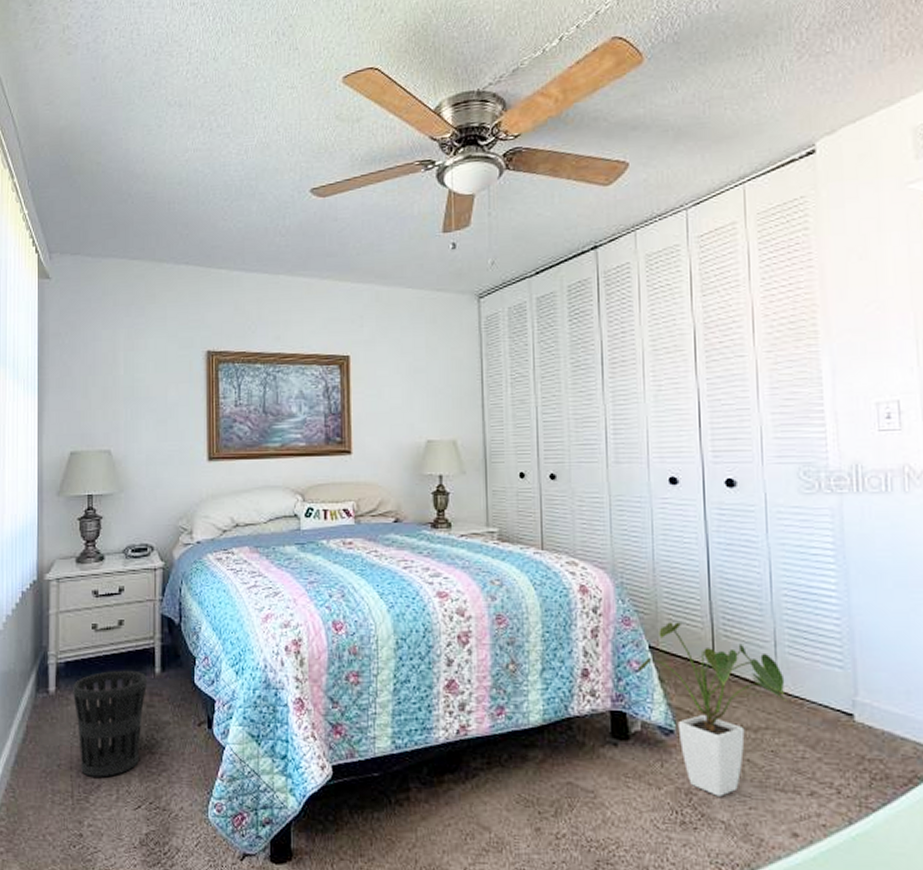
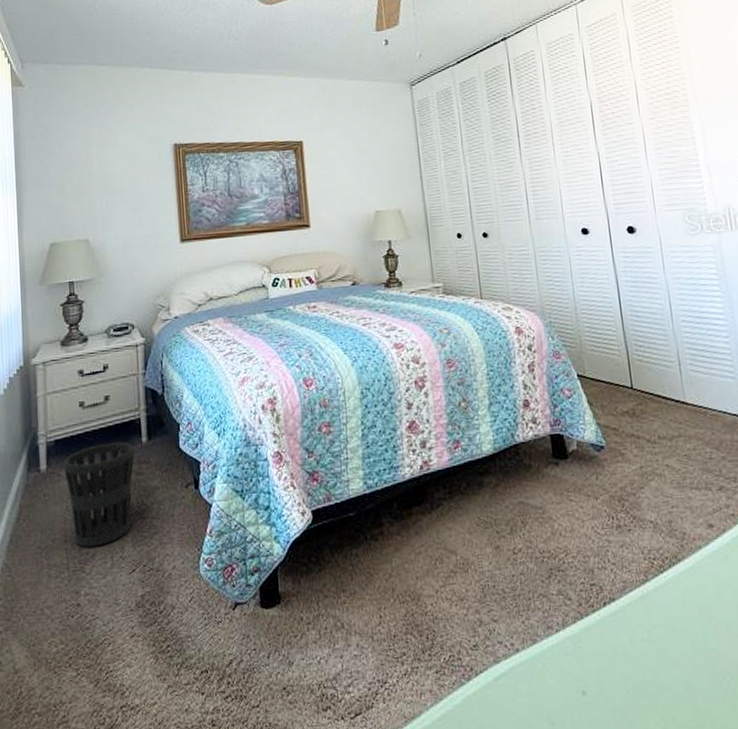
house plant: present [637,622,786,797] -> none [569,352,692,500]

